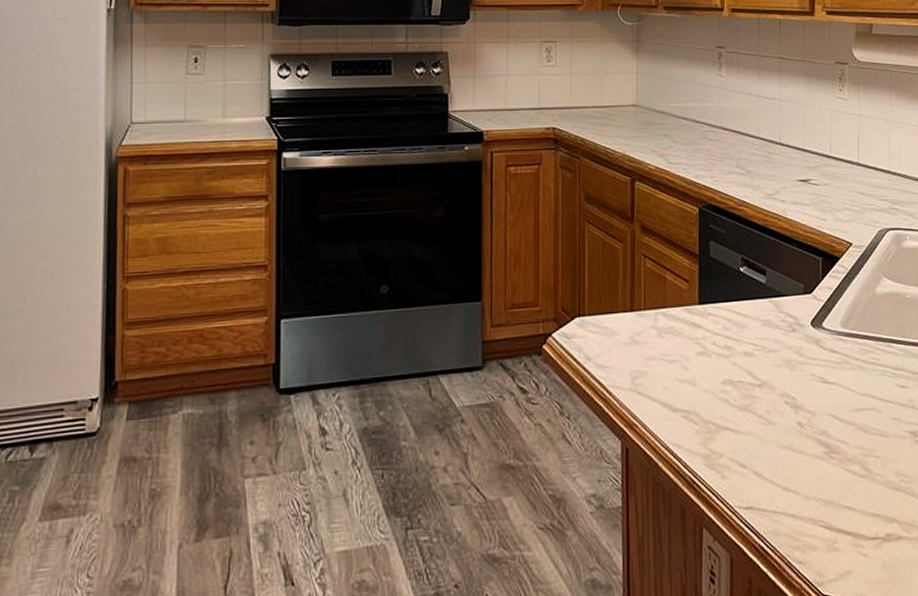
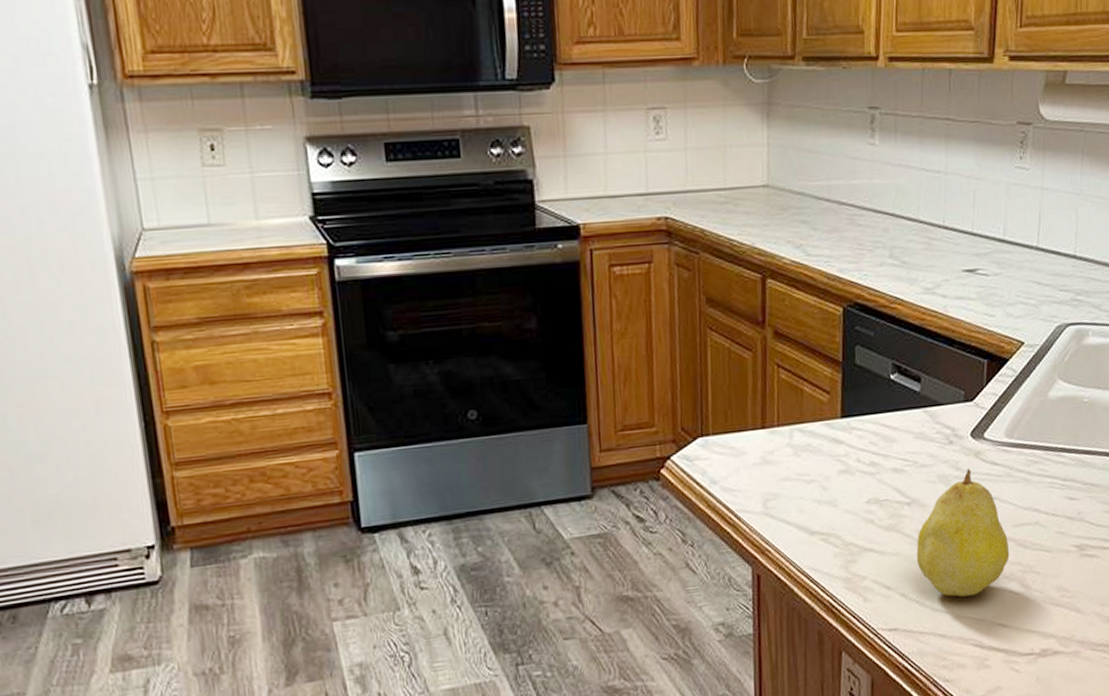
fruit: none [767,355,851,478] -> present [916,469,1010,597]

